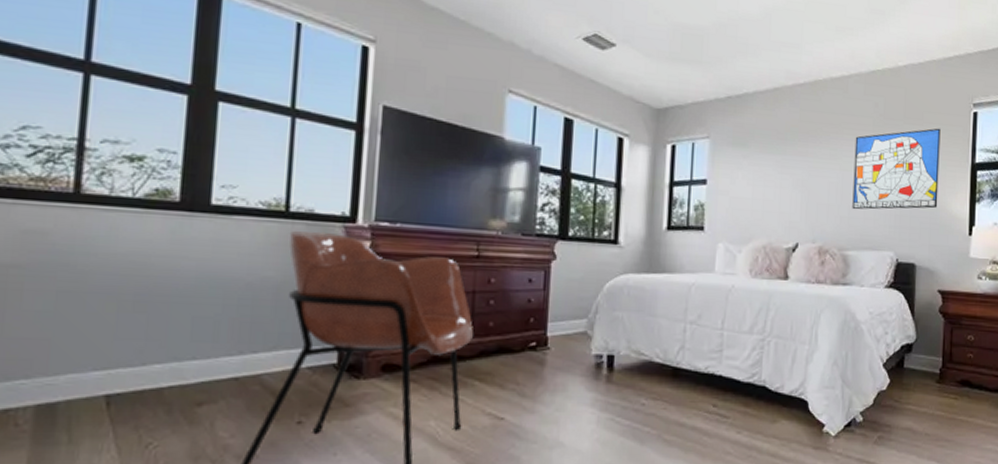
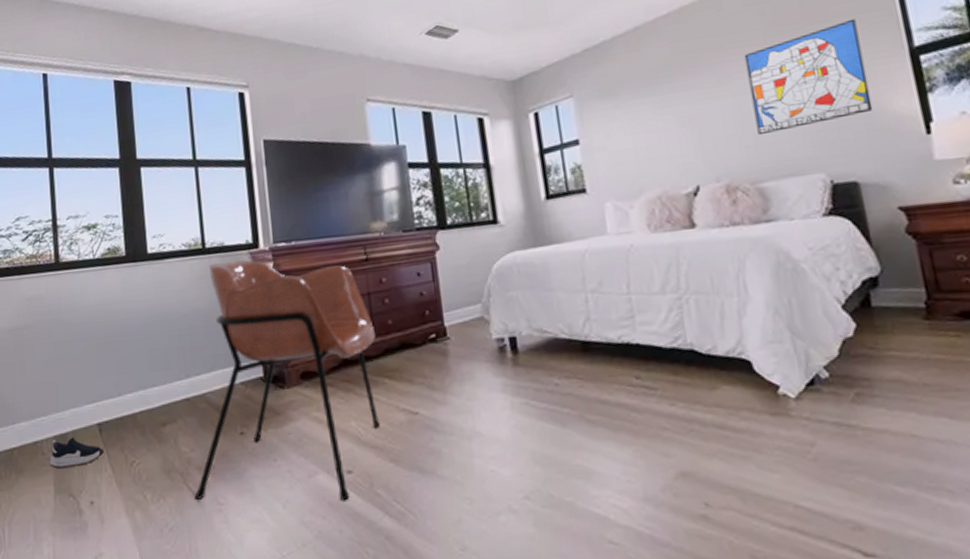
shoe: none [24,408,110,445] -> present [50,437,105,469]

